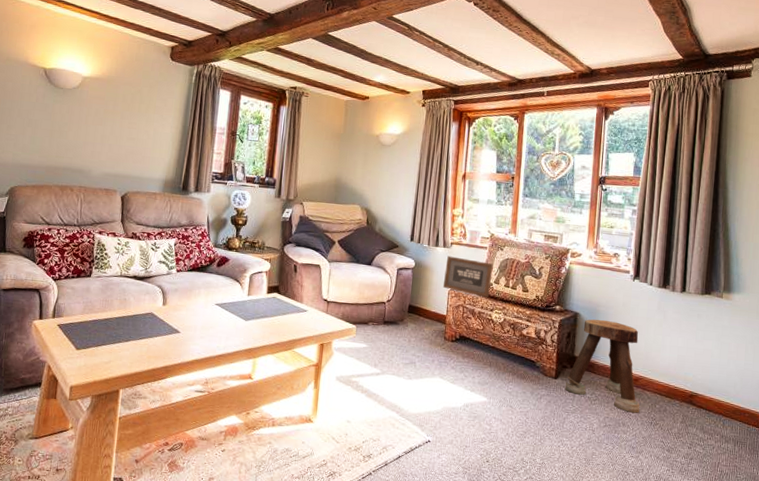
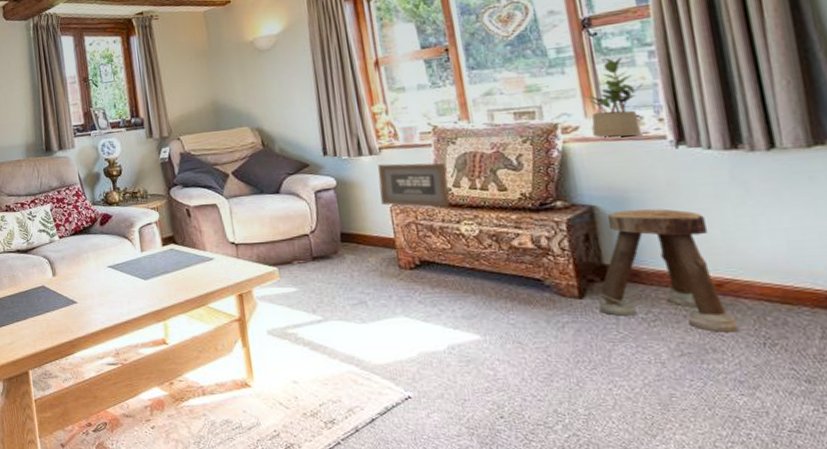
potted plant: none [589,209,625,268] -> present [585,57,644,138]

